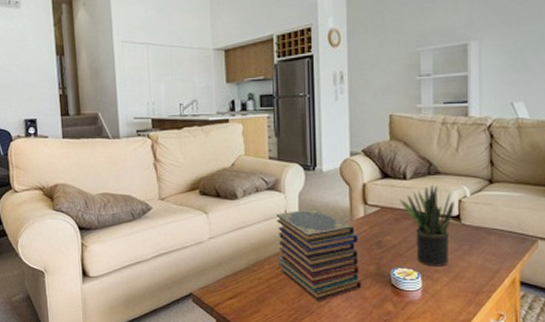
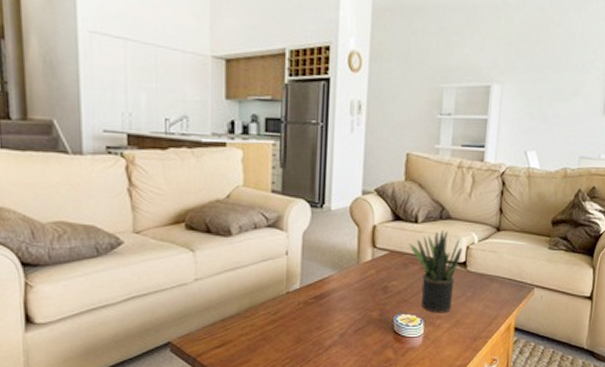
book stack: present [276,207,362,302] -> none [275,249,364,350]

